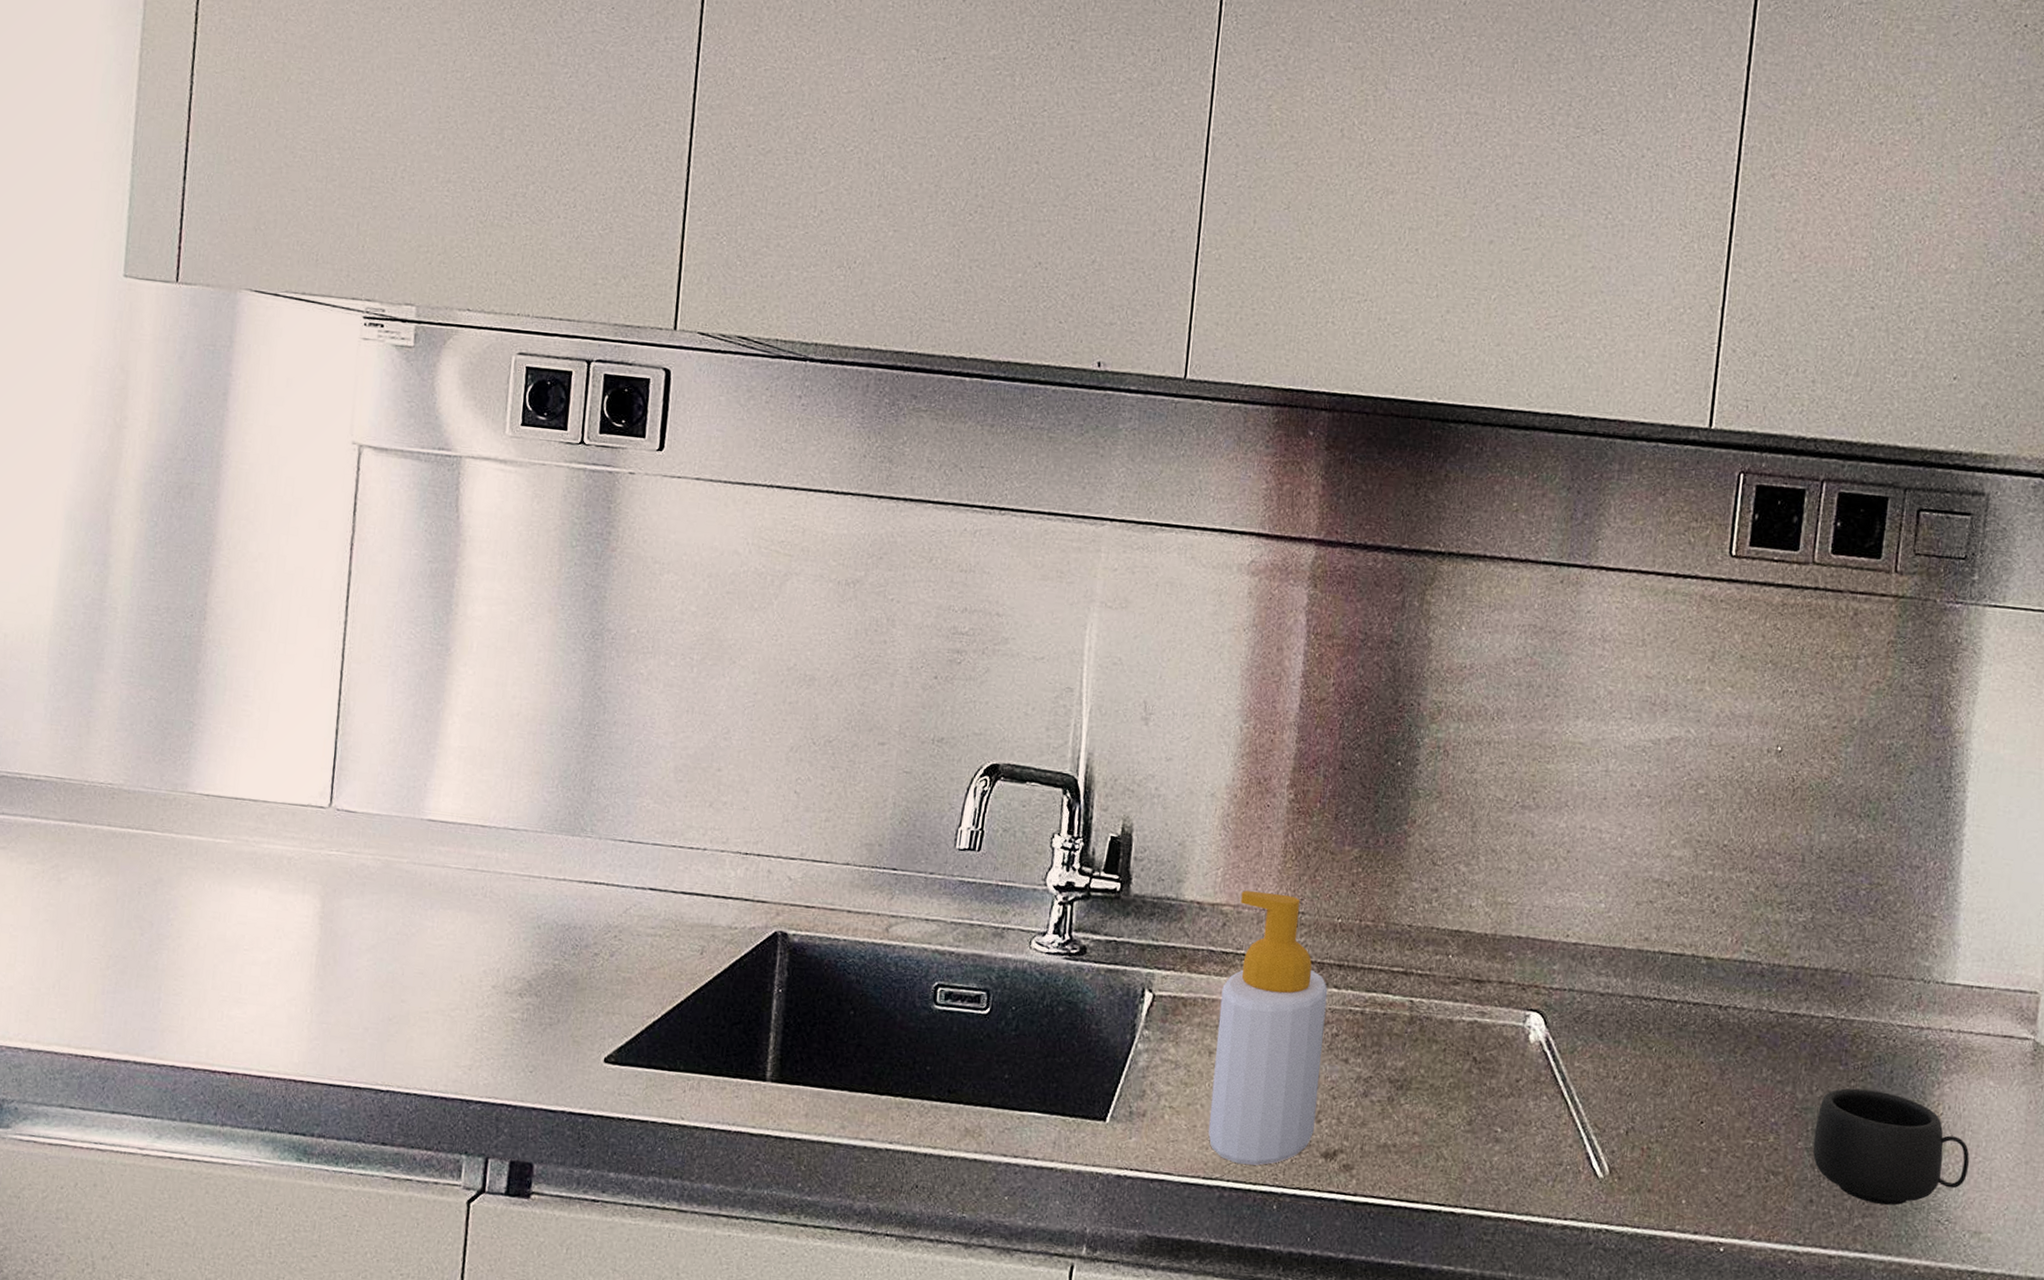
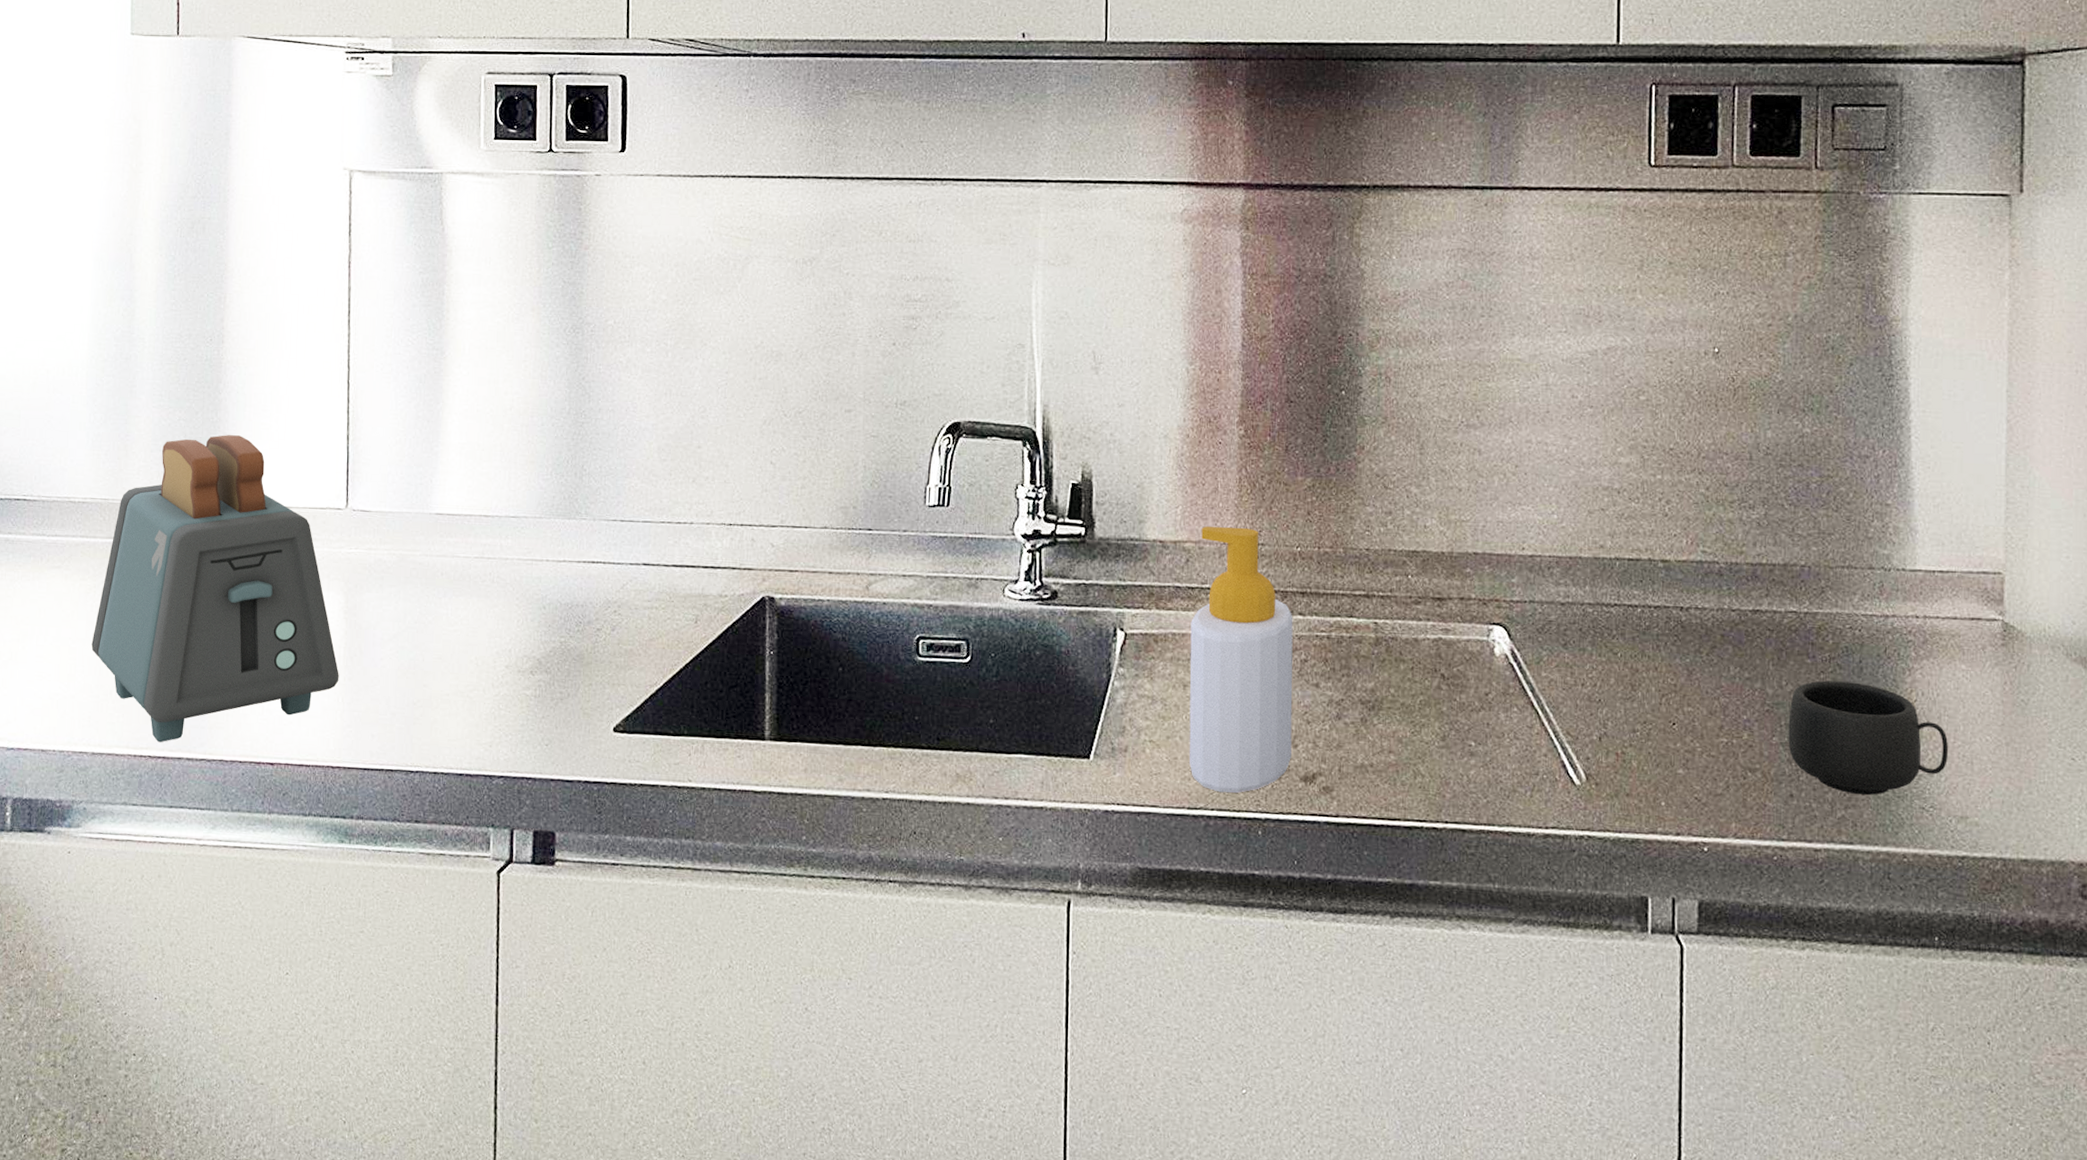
toaster: none [35,718,310,1043] -> present [91,435,339,743]

